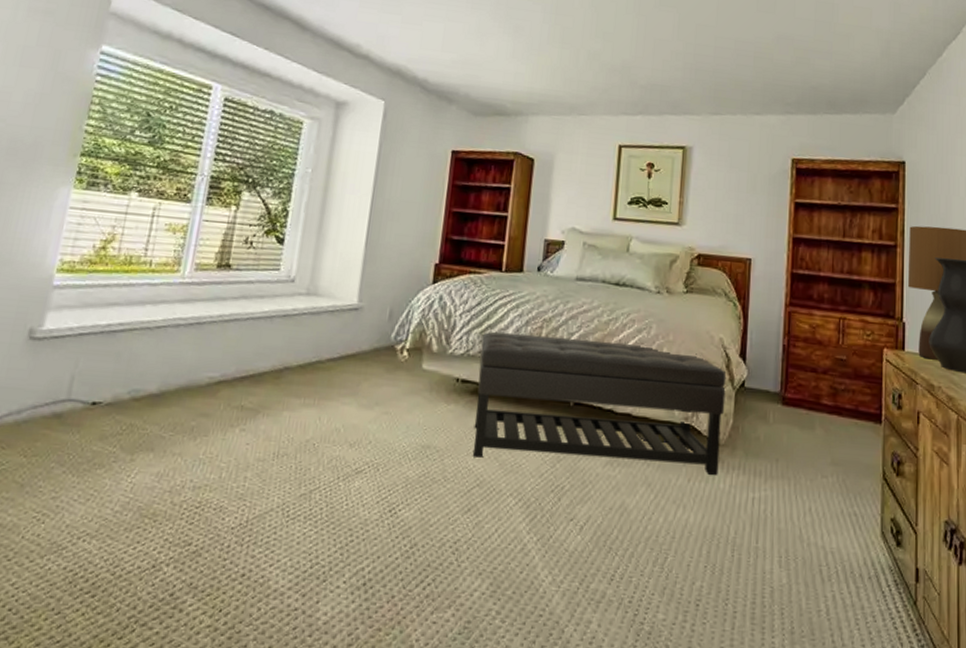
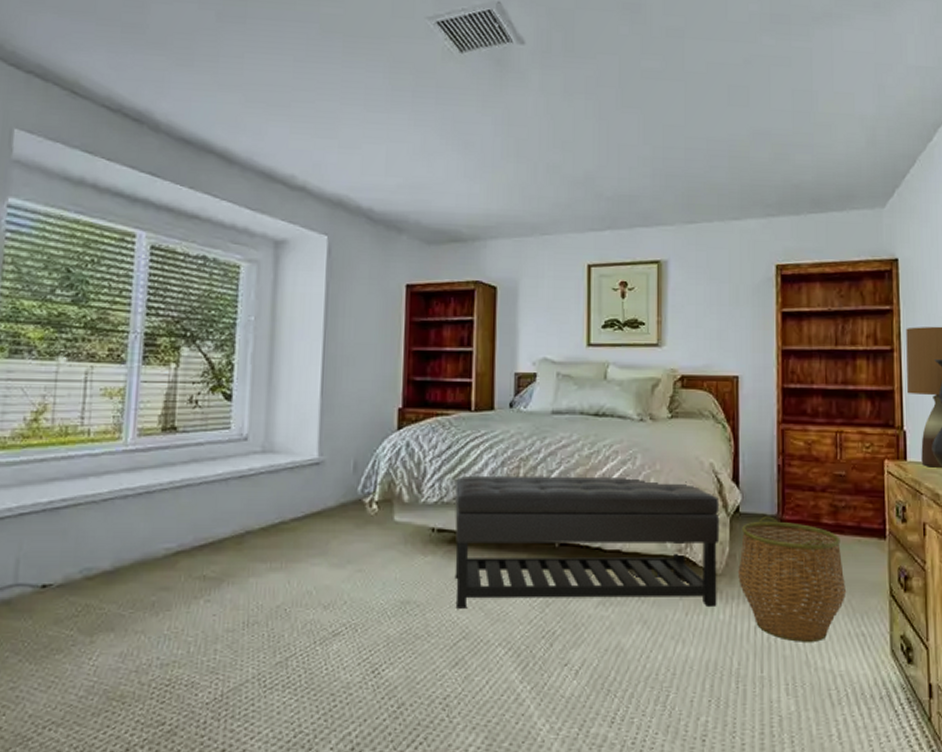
basket: none [739,393,842,518] -> present [737,516,847,642]

